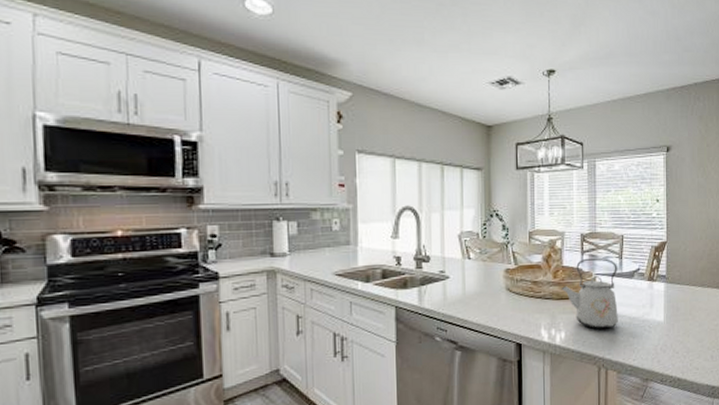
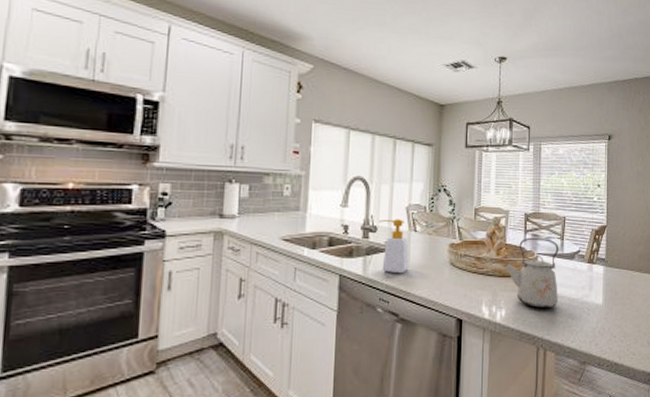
soap bottle: none [430,247,464,303] -> present [378,219,409,274]

